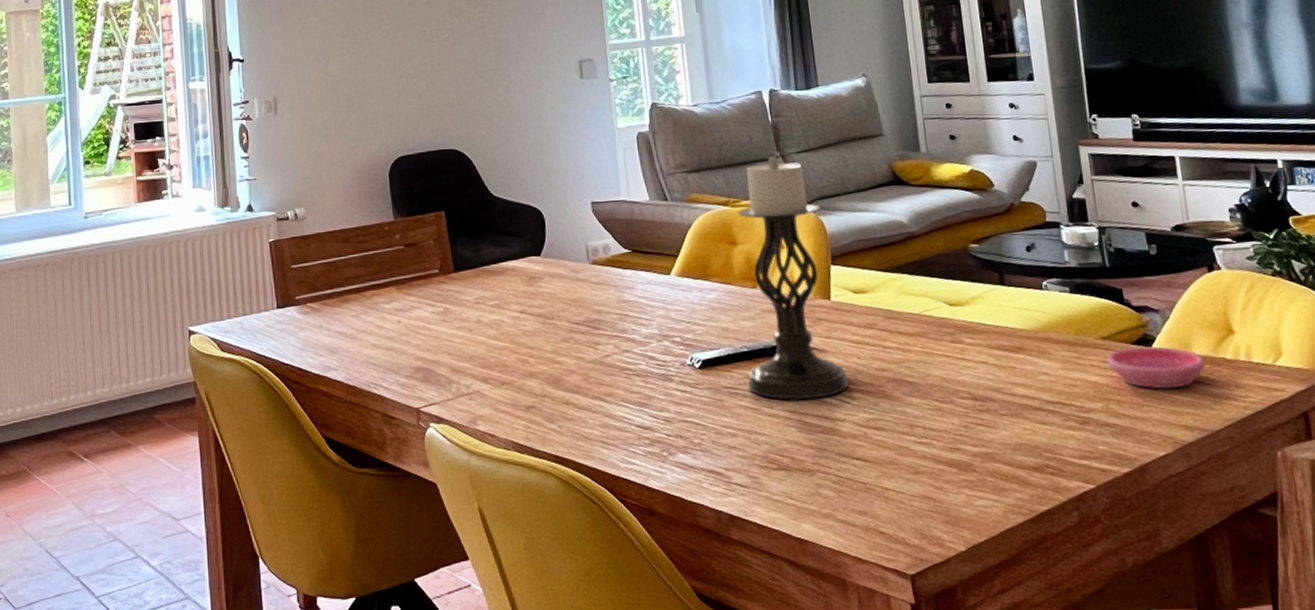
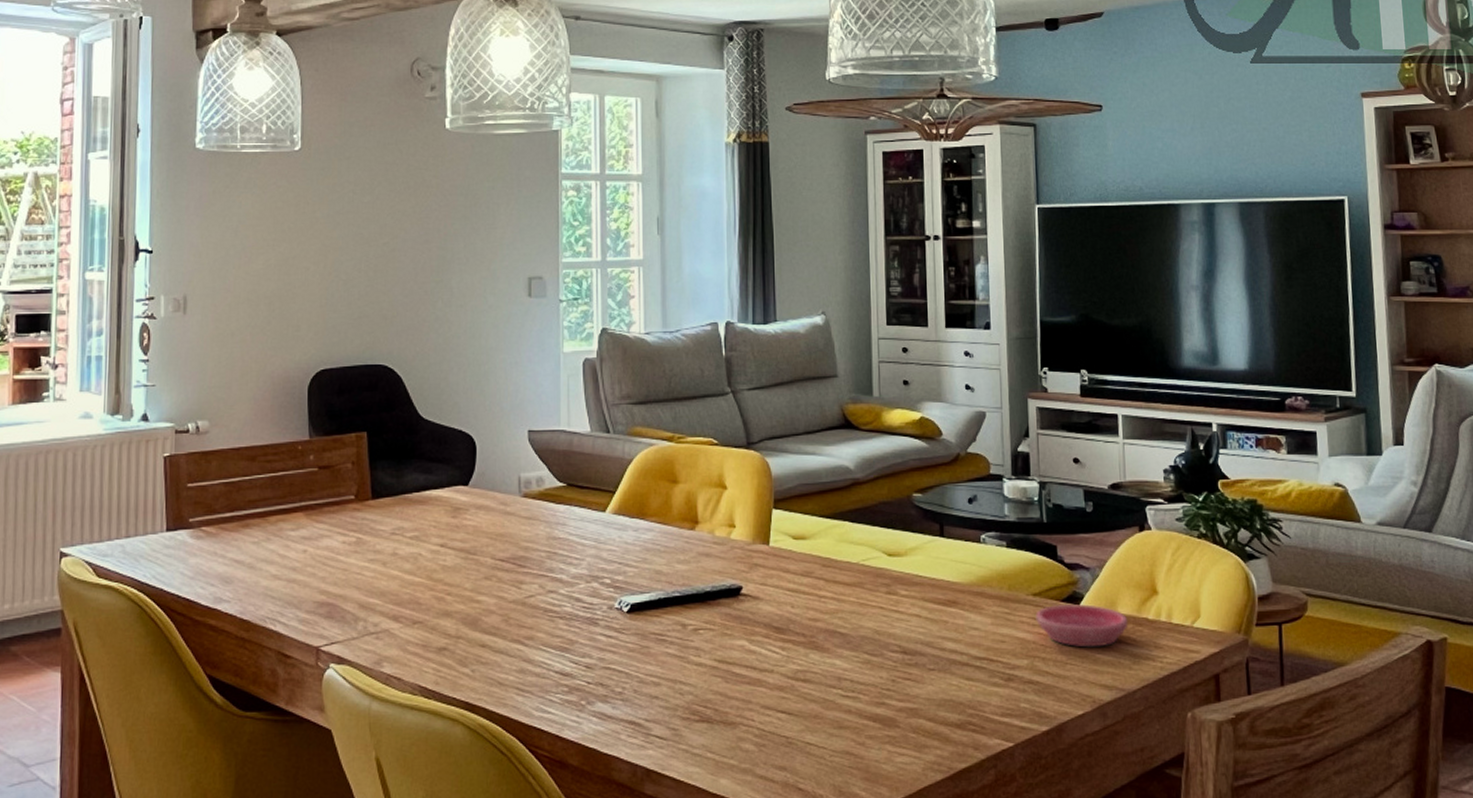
candle holder: present [737,156,850,401] -> none [677,392,781,650]

